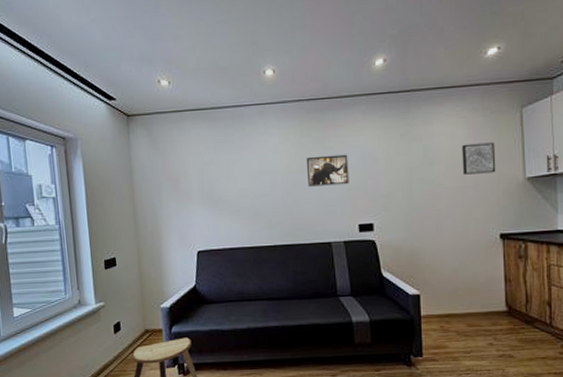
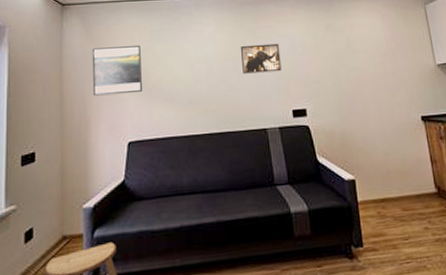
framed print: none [158,156,208,207] -> present [91,44,142,96]
wall art: present [462,142,496,175] -> none [380,33,411,62]

